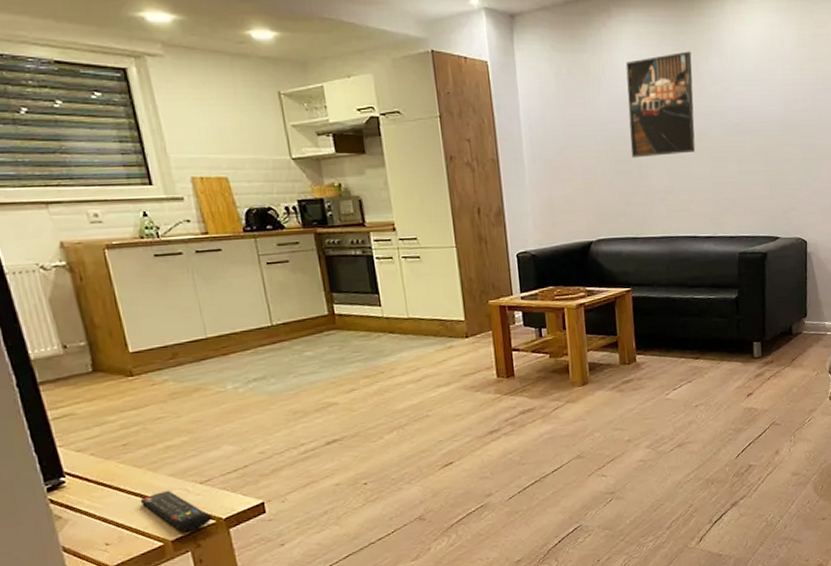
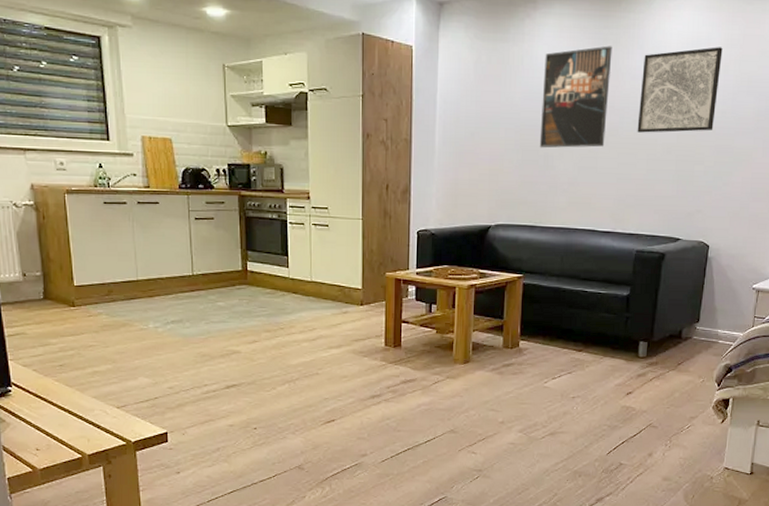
remote control: present [139,491,213,531] -> none [67,411,124,448]
wall art: none [723,47,797,136] -> present [637,47,723,133]

